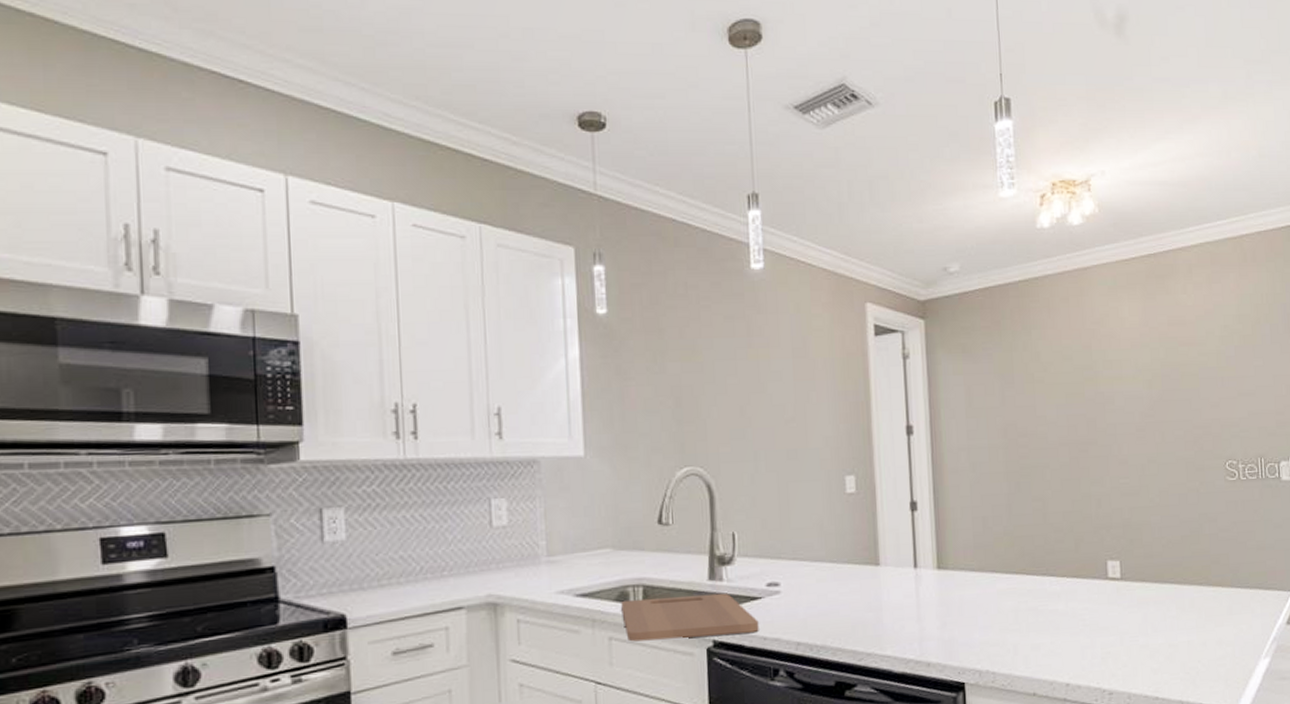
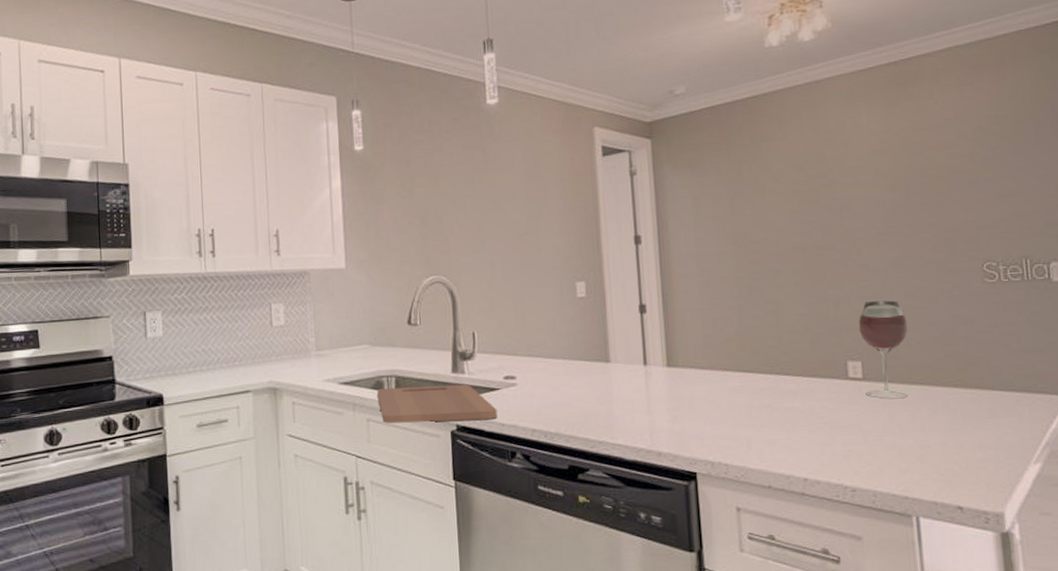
wineglass: none [1117,498,1161,599] -> present [858,300,908,400]

